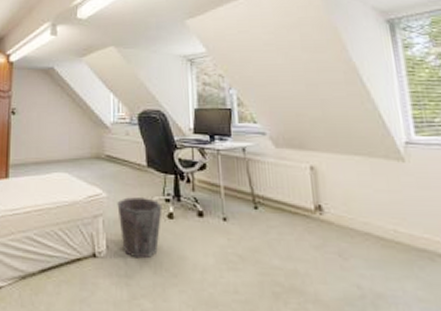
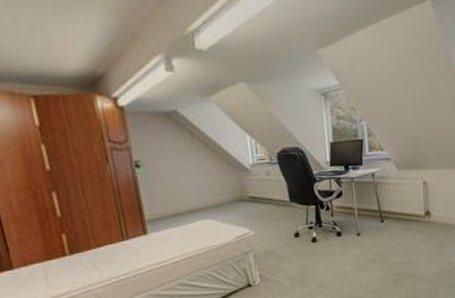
waste bin: present [117,197,163,259] -> none [265,229,307,280]

